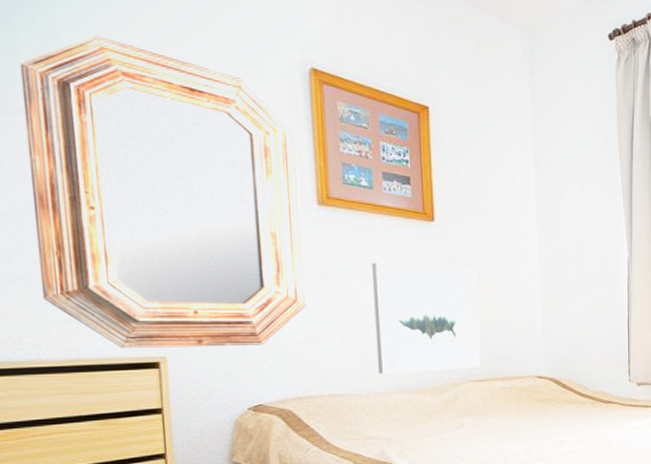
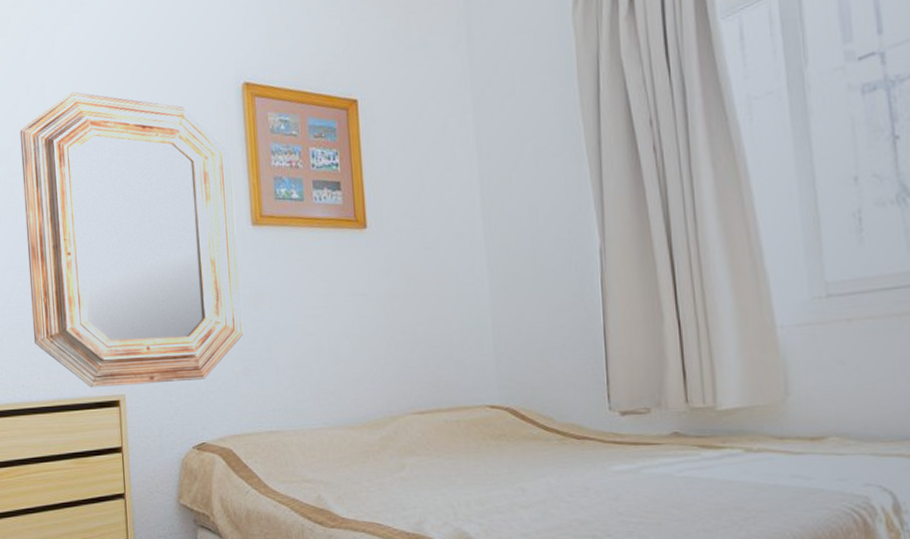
wall art: present [372,262,481,374] -> none [305,280,422,407]

